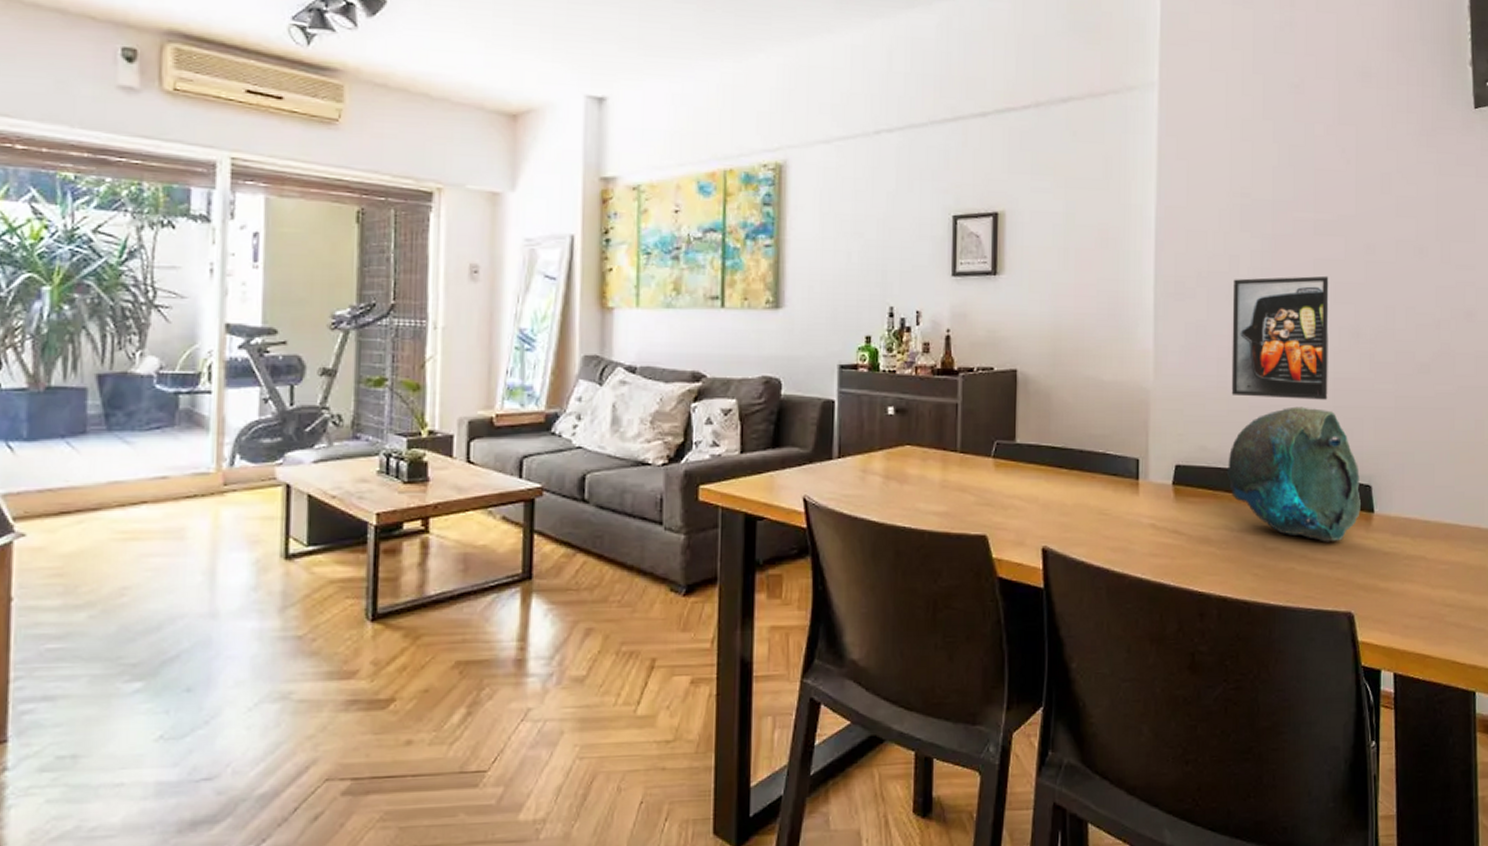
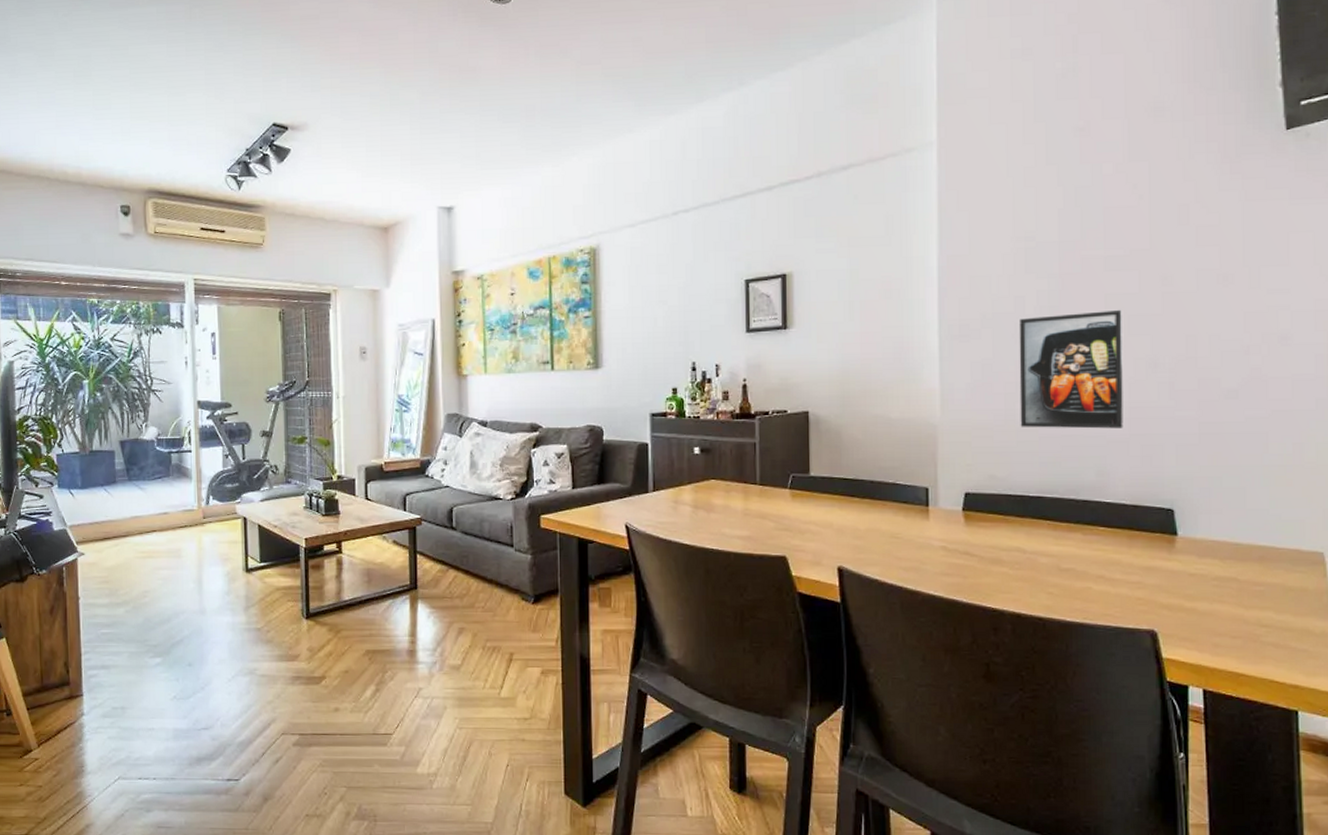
decorative bowl: present [1226,406,1361,542] -> none [1017,435,1162,564]

